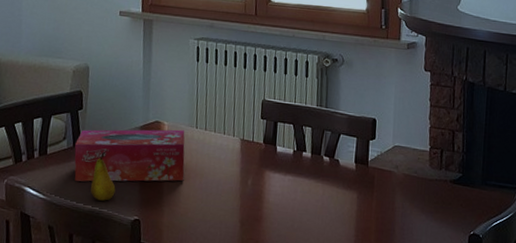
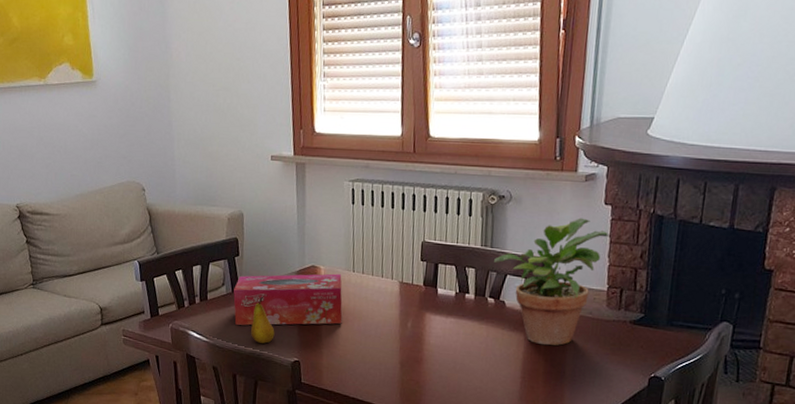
potted plant: none [329,82,429,204] -> present [494,218,608,346]

